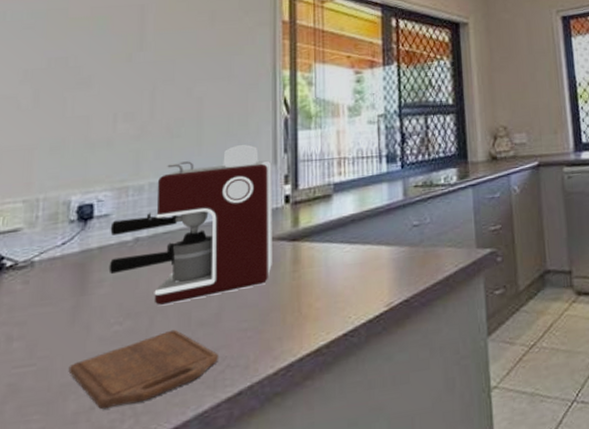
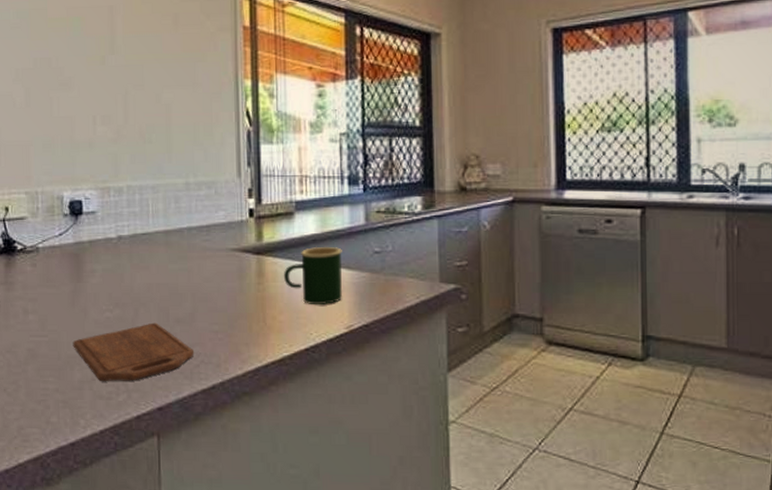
coffee maker: present [108,144,272,306] -> none [97,155,239,300]
mug: none [320,225,381,287] -> present [283,247,342,304]

